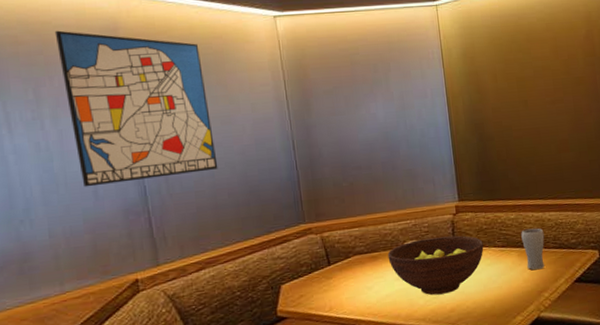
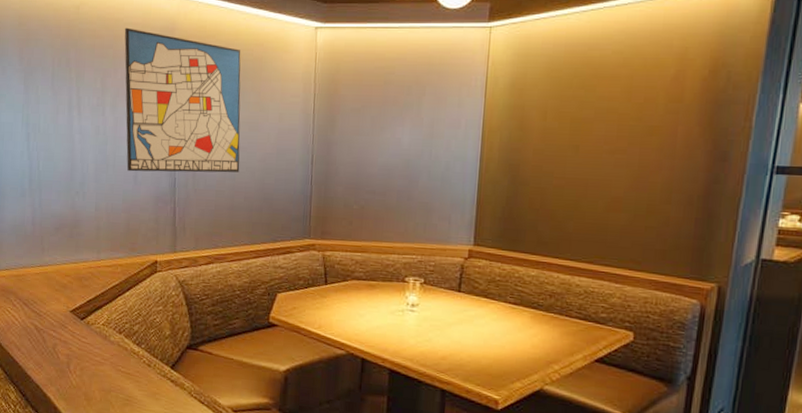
fruit bowl: present [387,235,484,296] -> none [385,277,493,340]
drinking glass: present [521,228,545,270] -> none [539,290,568,338]

